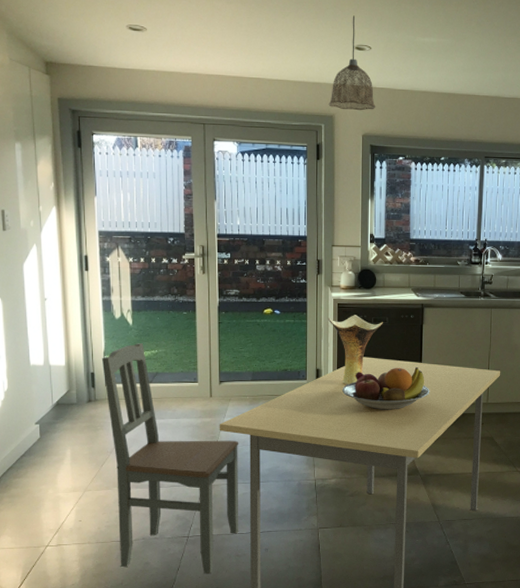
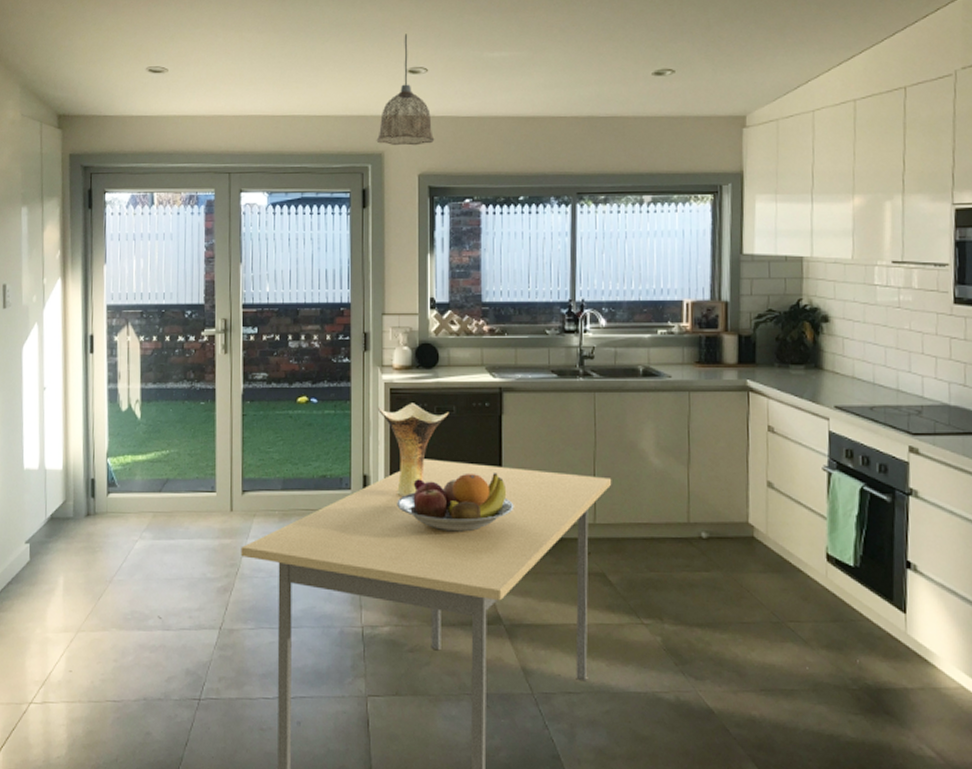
dining chair: present [101,343,239,574] -> none [103,441,265,753]

